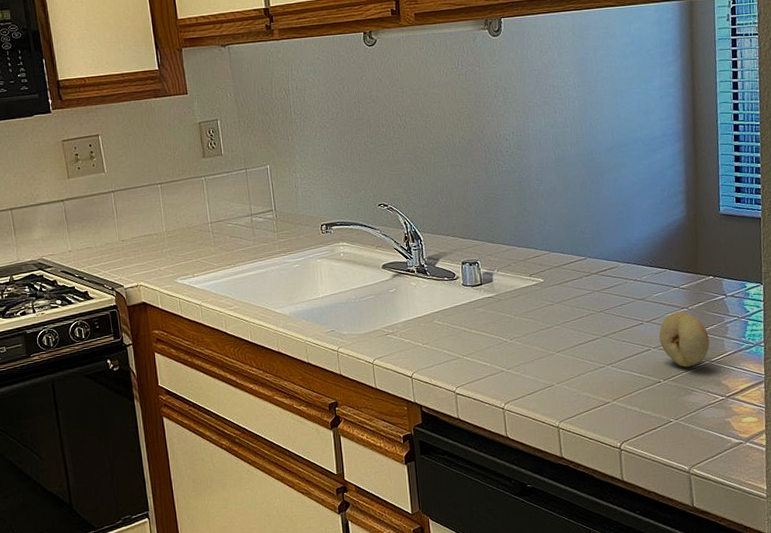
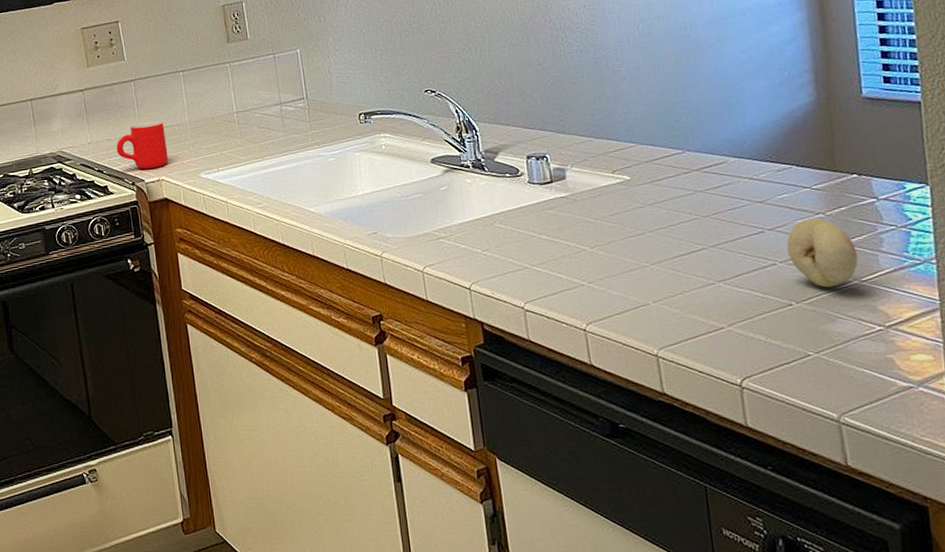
mug: none [96,230,147,276] -> present [116,120,169,169]

